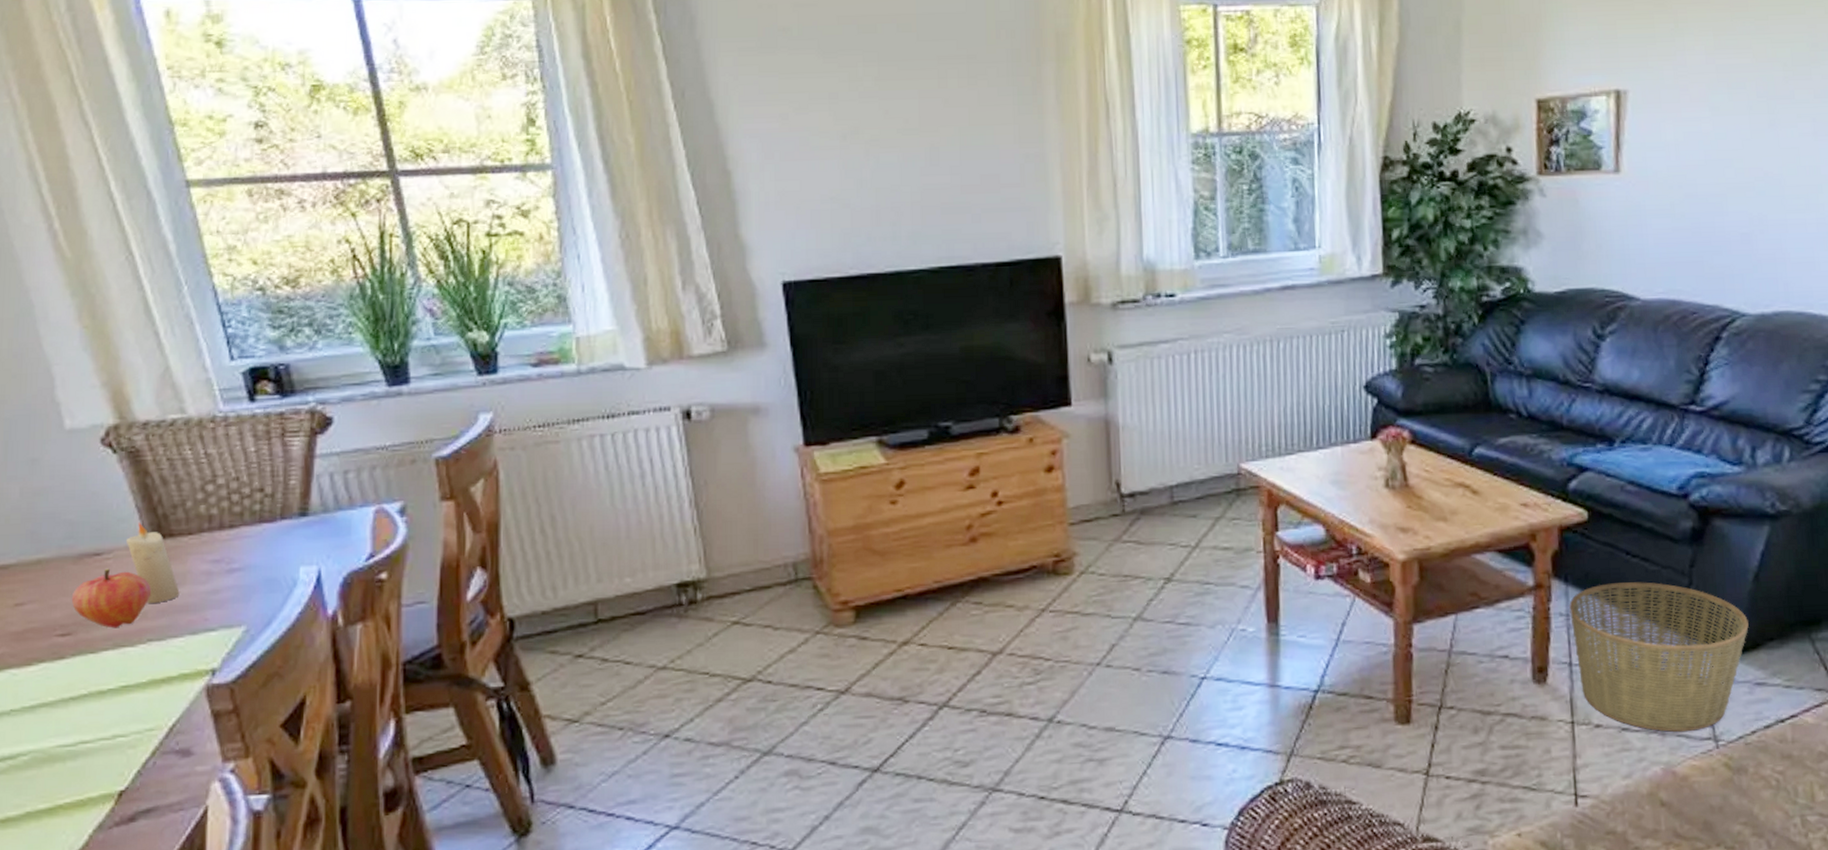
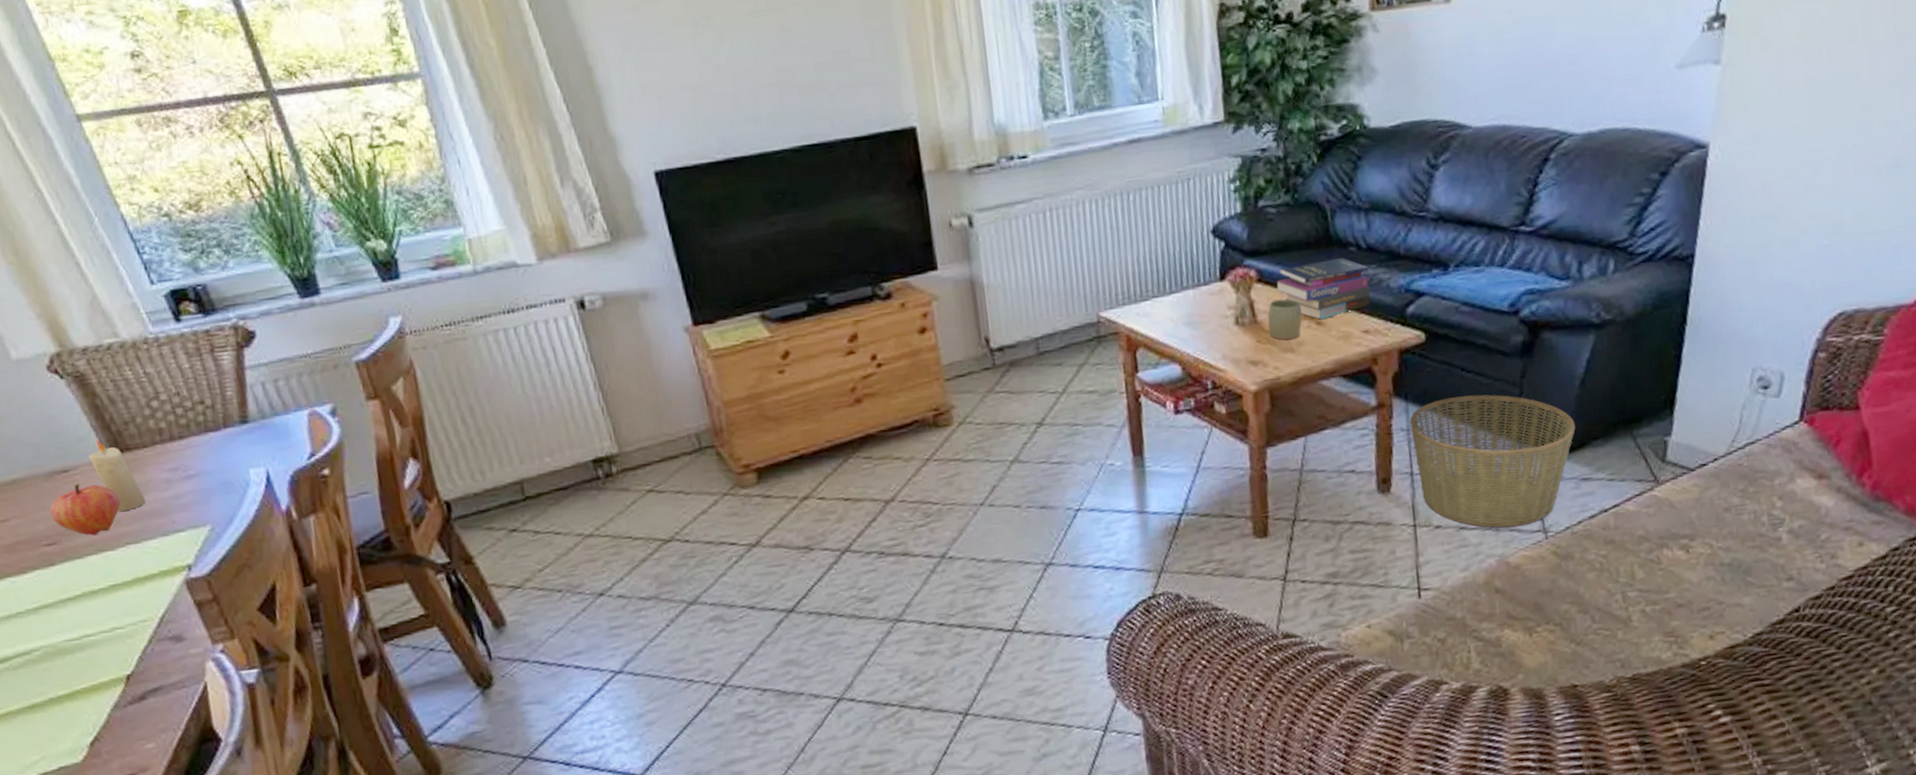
mug: none [1420,463,1457,507] -> present [1268,298,1302,340]
books: none [1430,425,1531,489] -> present [1276,258,1371,320]

